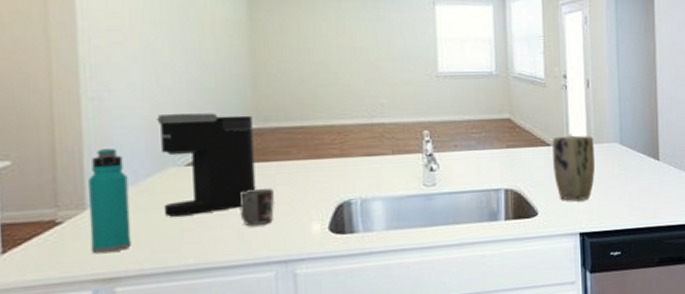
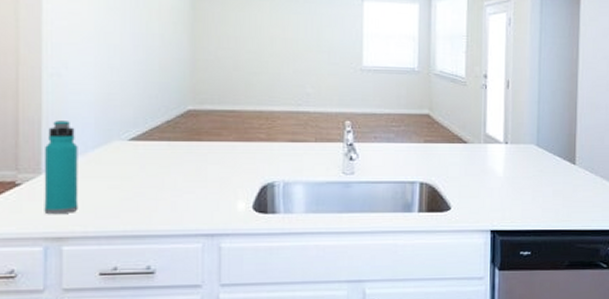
coffee maker: present [156,113,256,217] -> none [106,92,189,186]
mug: present [239,189,274,226] -> none [174,167,205,200]
plant pot: present [552,136,596,201] -> none [467,134,511,198]

